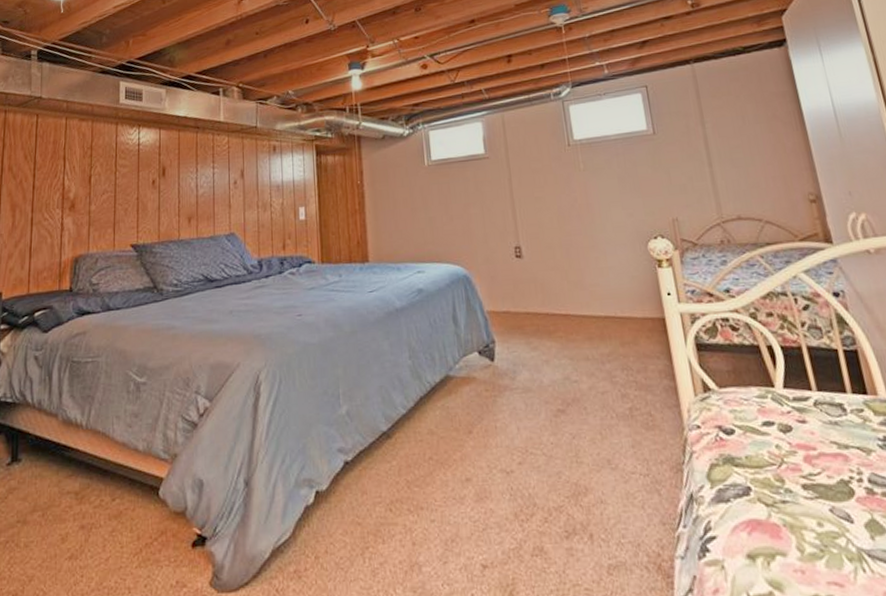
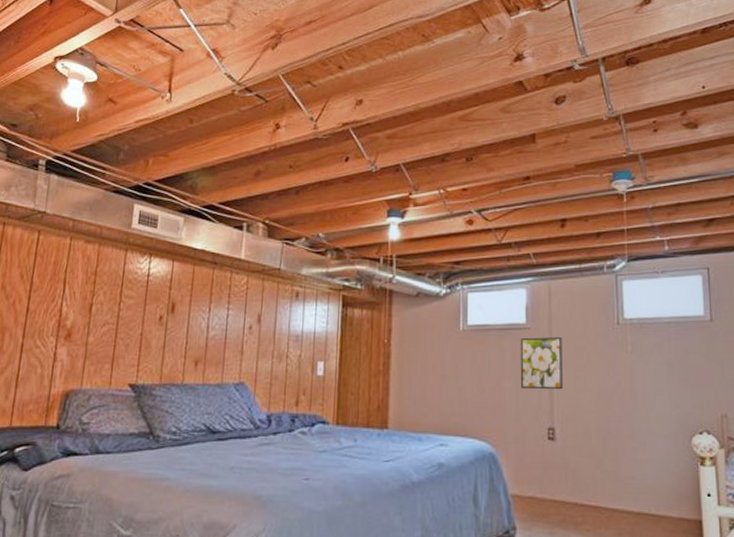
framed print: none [481,163,525,213] -> present [520,337,563,390]

